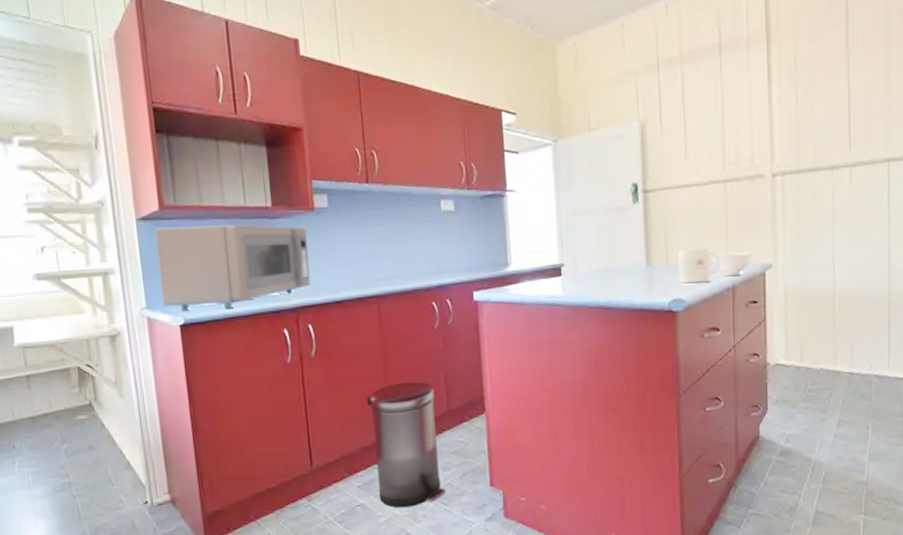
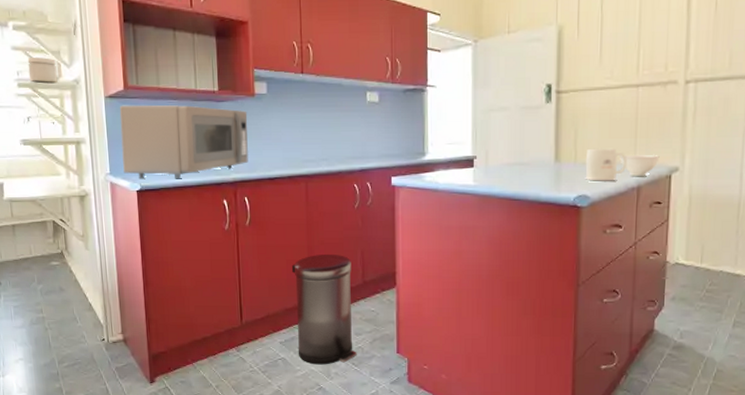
jar: none [38,177,77,208] -> present [27,57,58,84]

